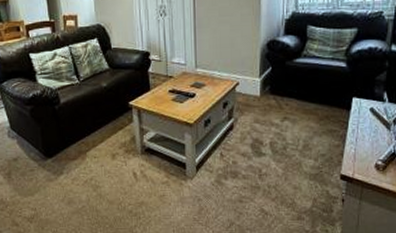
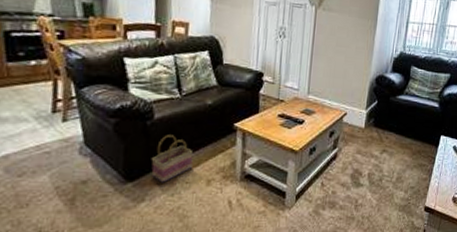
basket: none [63,116,98,158] -> present [151,135,194,183]

